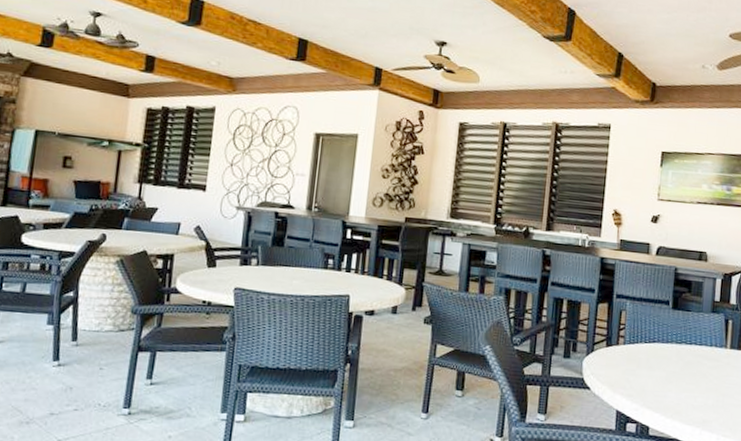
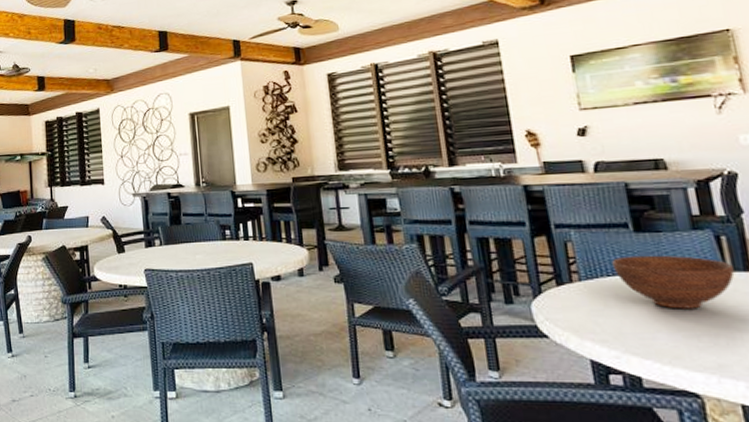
bowl: none [650,328,731,376] -> present [612,255,735,309]

